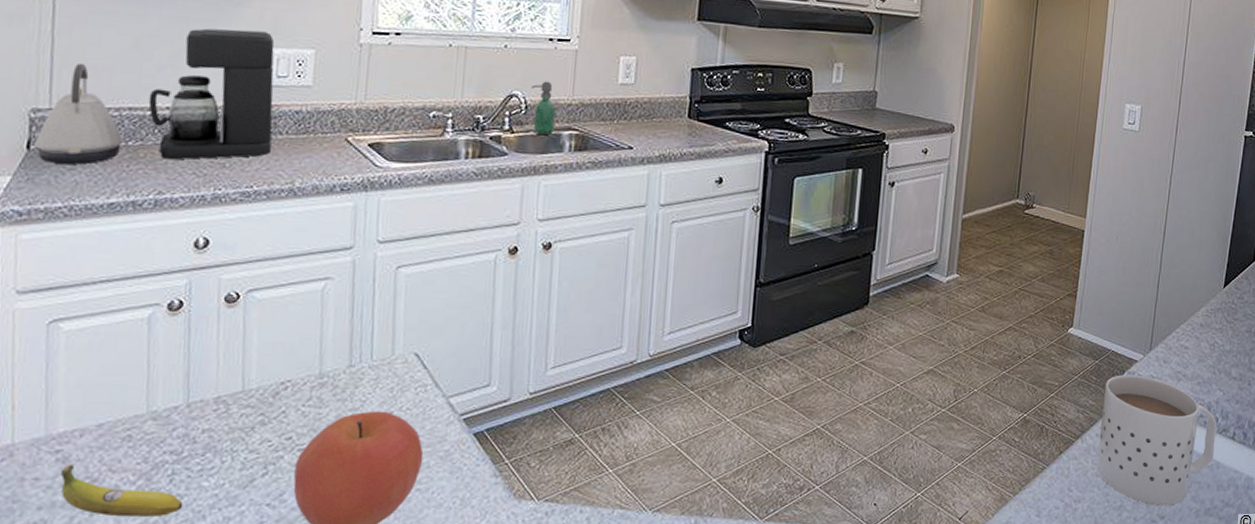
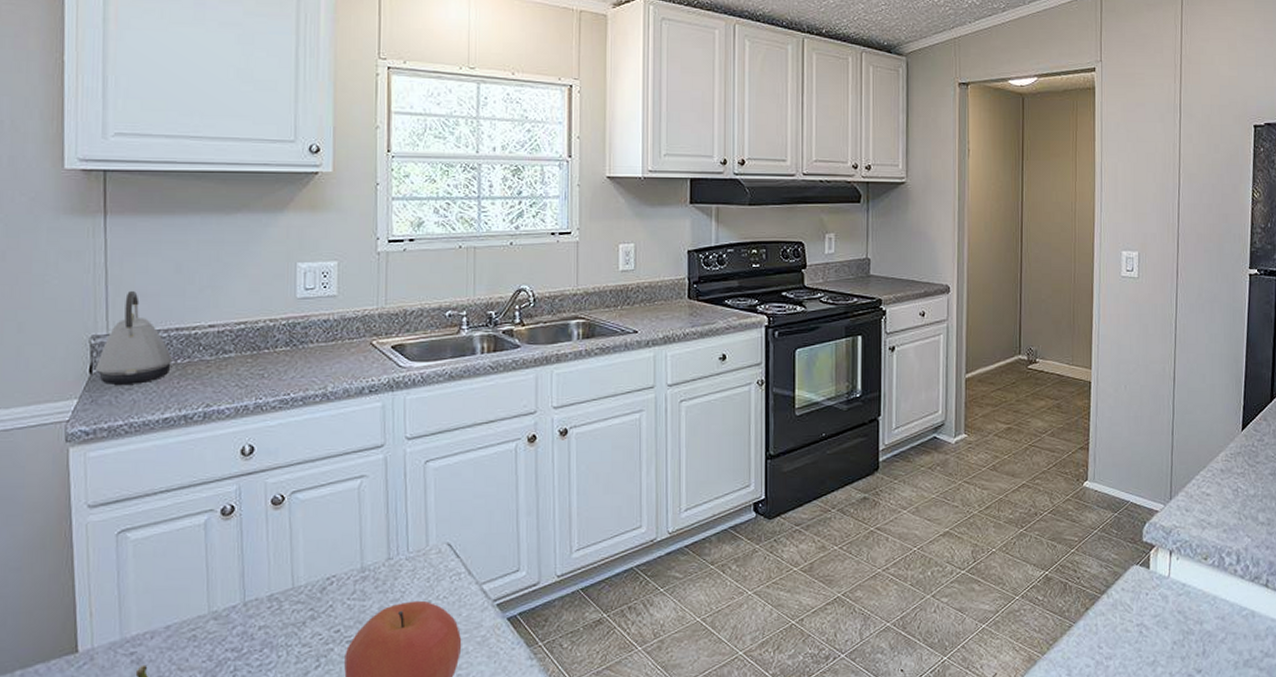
coffee maker: present [148,28,275,160] -> none [193,248,305,374]
soap dispenser: present [531,81,556,136] -> none [538,274,562,326]
mug: present [1096,375,1217,506] -> none [1125,525,1248,659]

